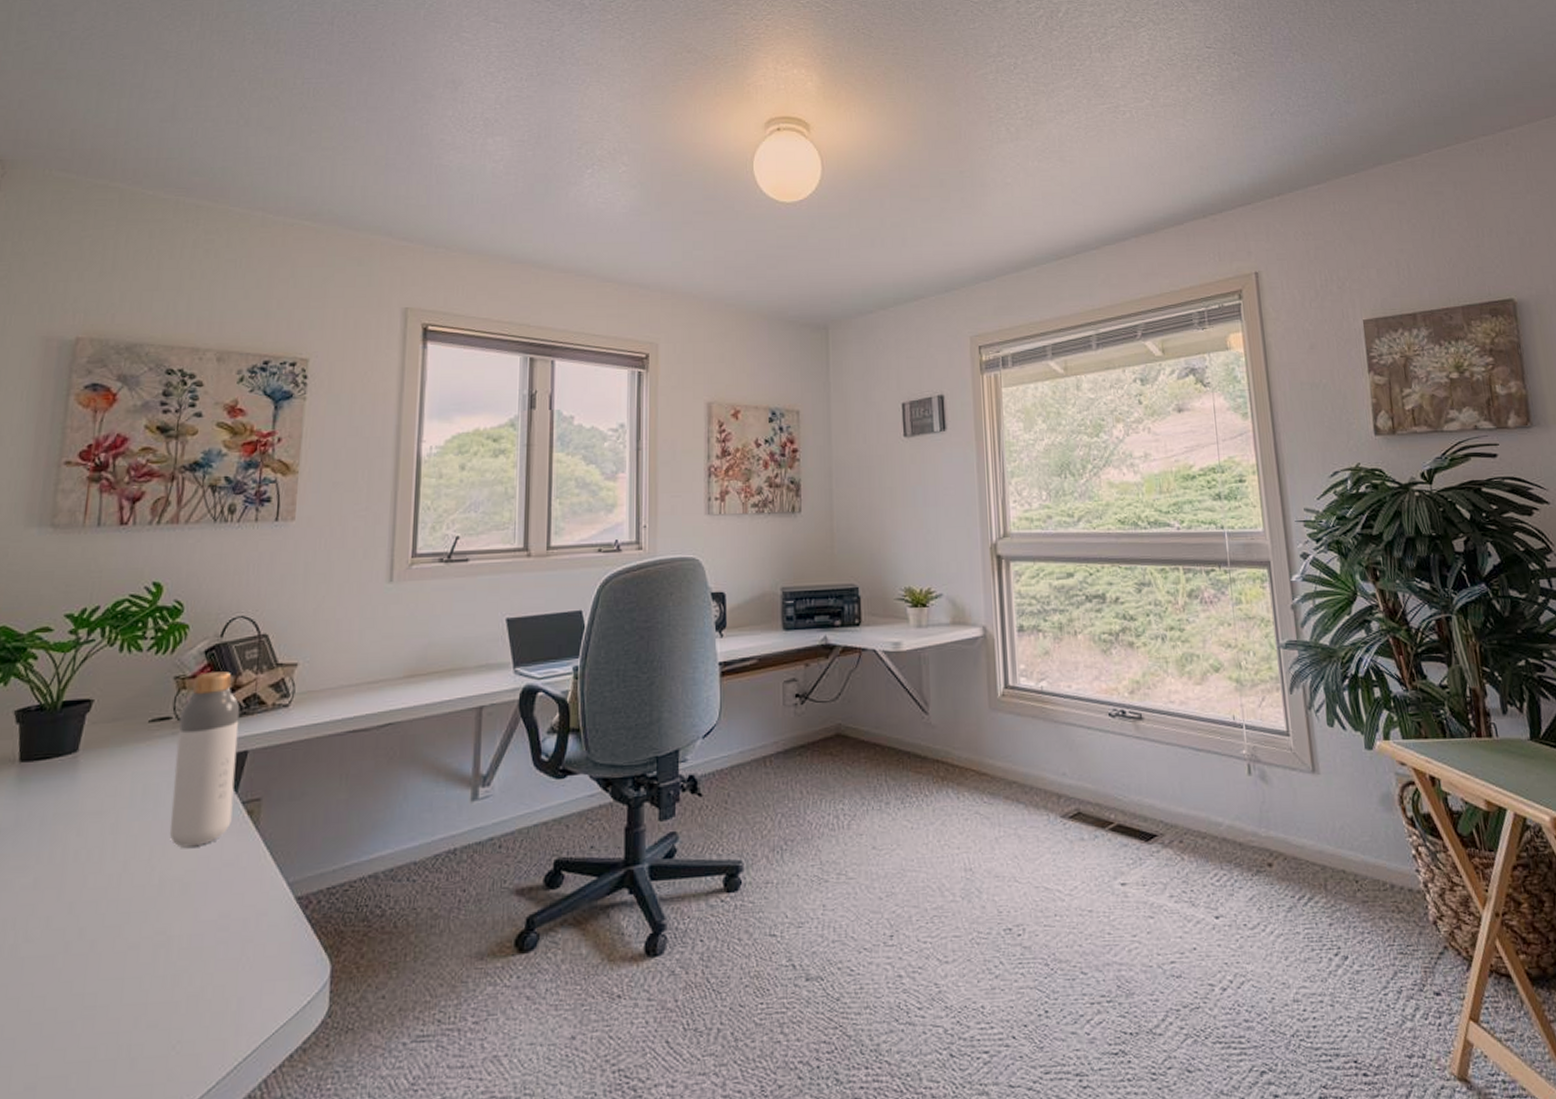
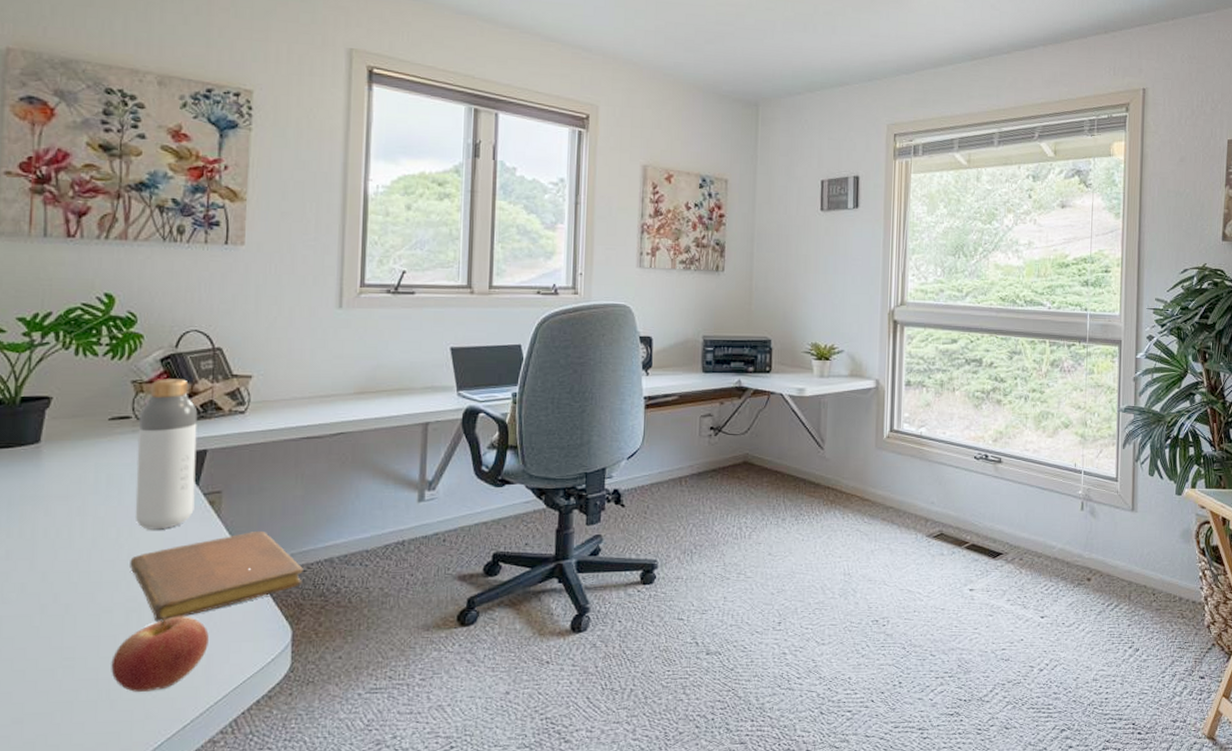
apple: none [133,950,241,1047] -> present [111,615,209,692]
notebook: none [160,843,345,959] -> present [130,530,303,622]

